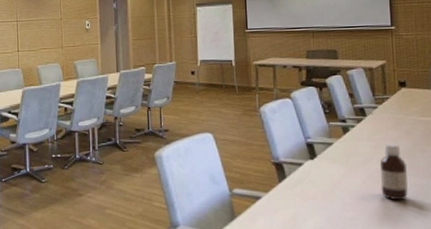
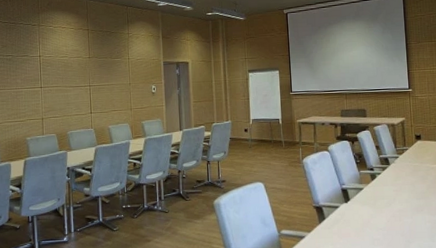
bottle: present [379,144,408,201] -> none [400,187,424,235]

